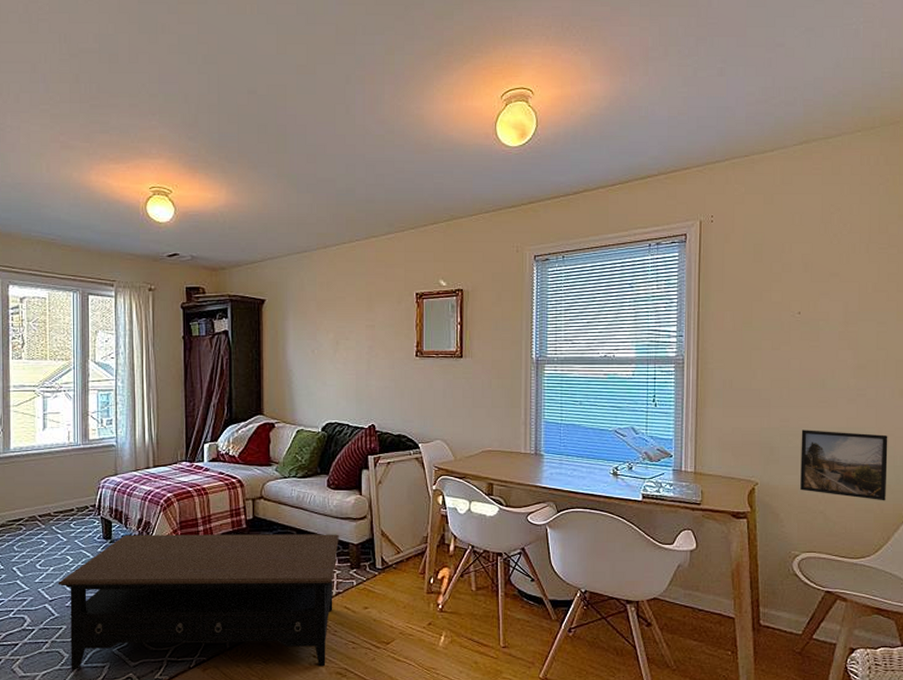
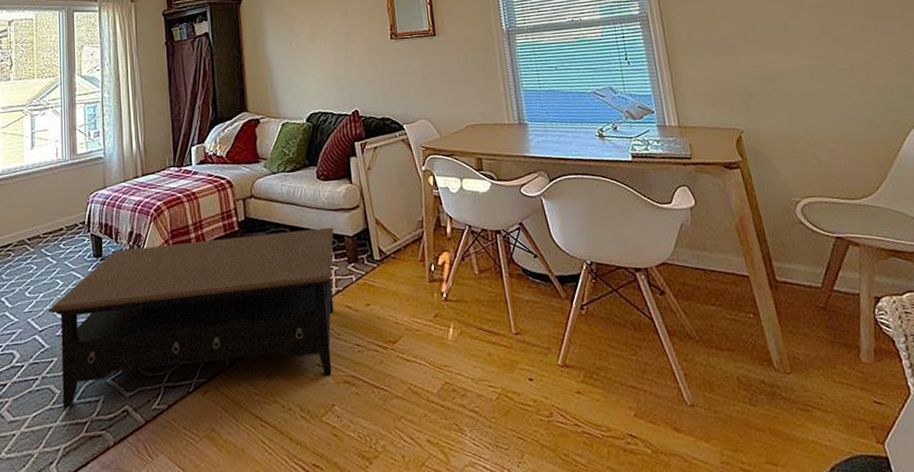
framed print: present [800,430,888,501] -> none [774,69,874,137]

